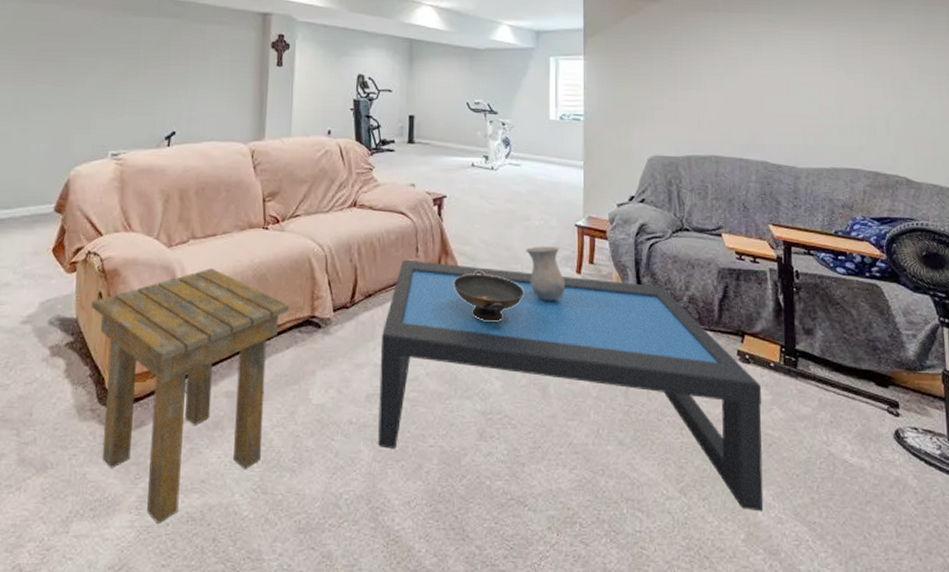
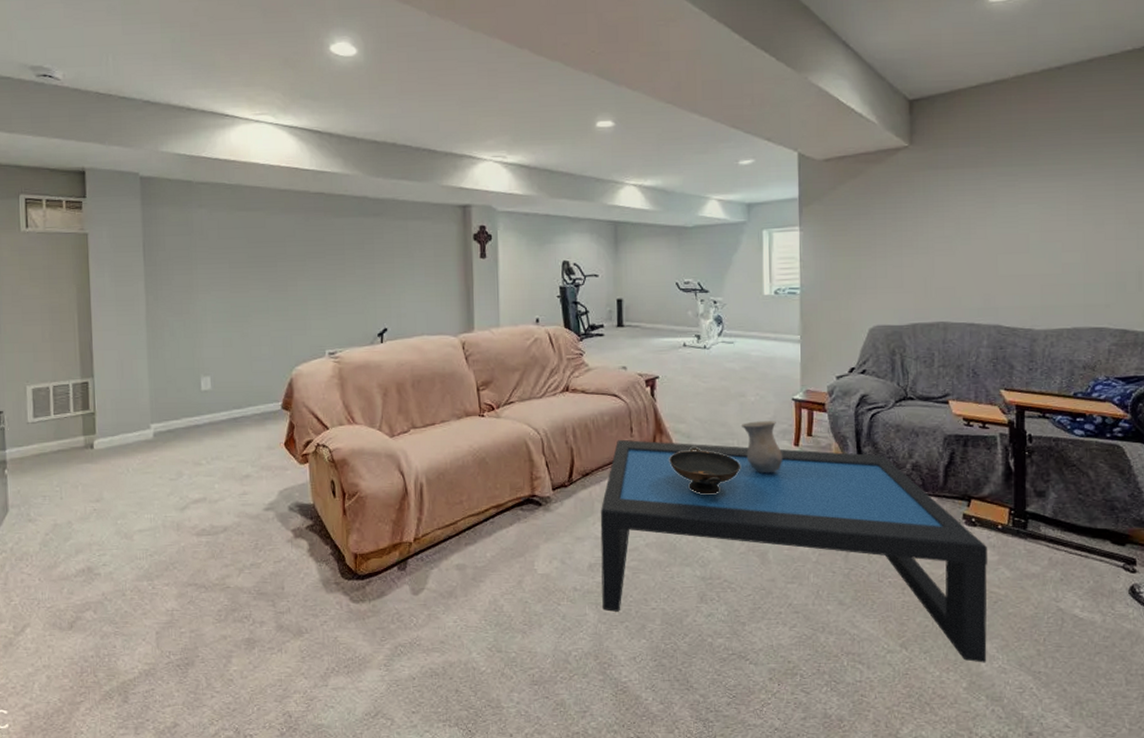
side table: present [91,269,290,525] -> none [325,455,511,679]

